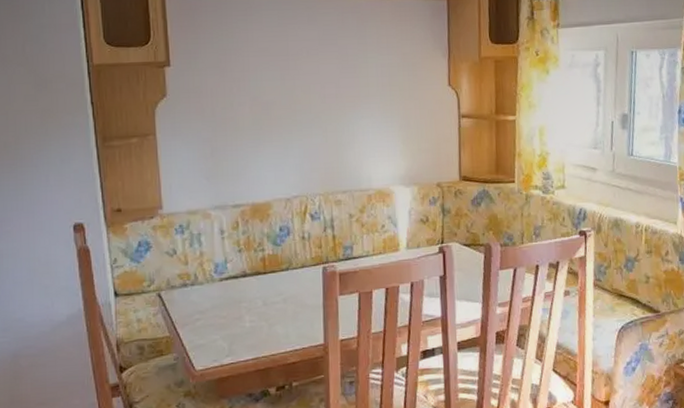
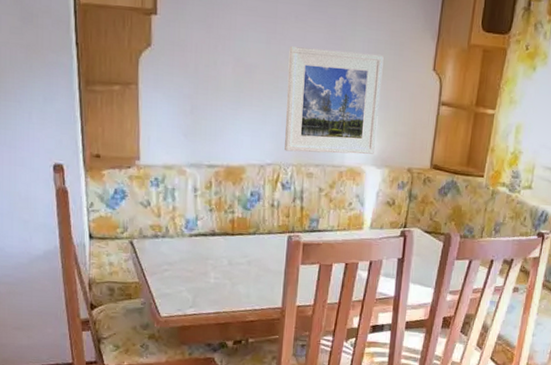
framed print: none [304,77,402,182] -> present [285,46,384,154]

